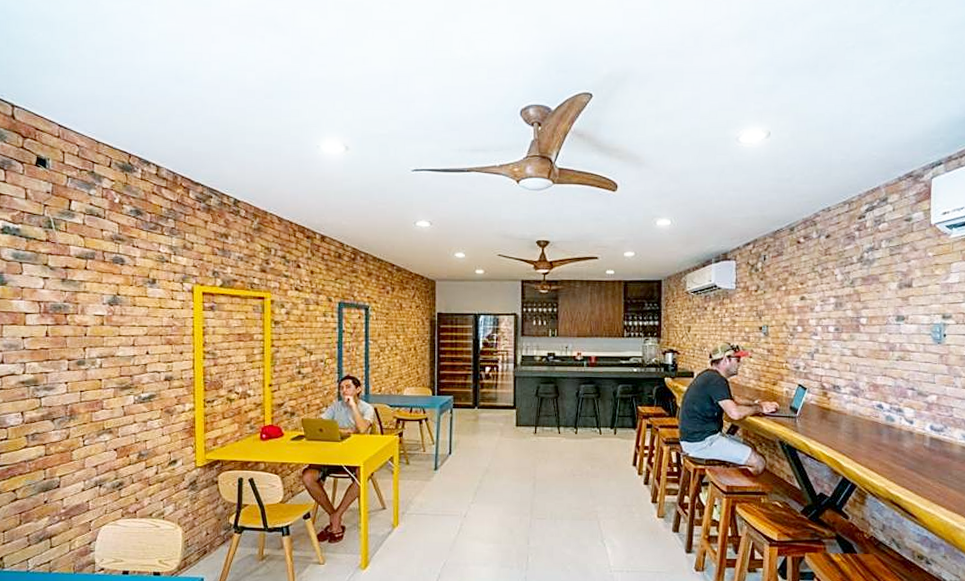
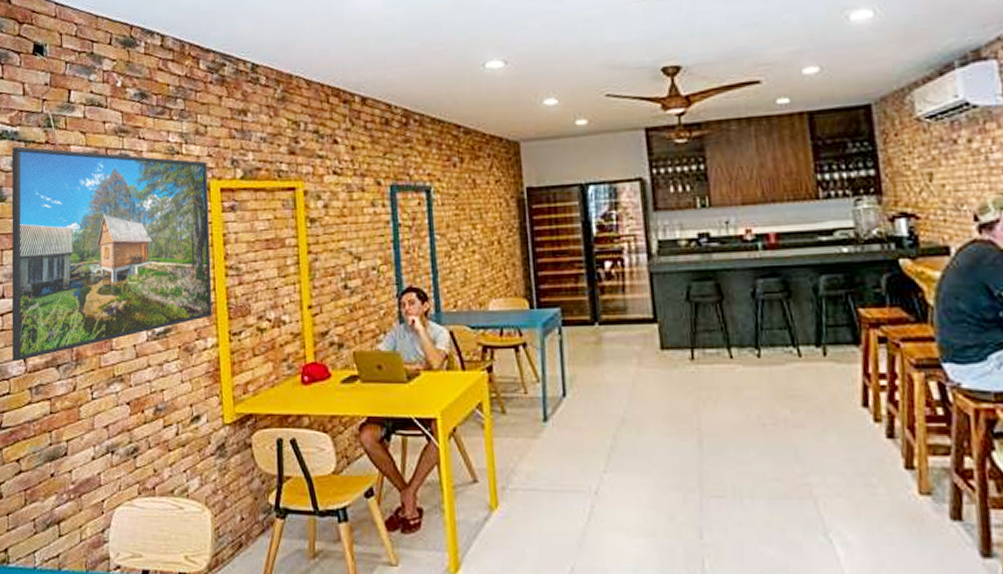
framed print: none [10,241,192,414] -> present [11,146,213,361]

